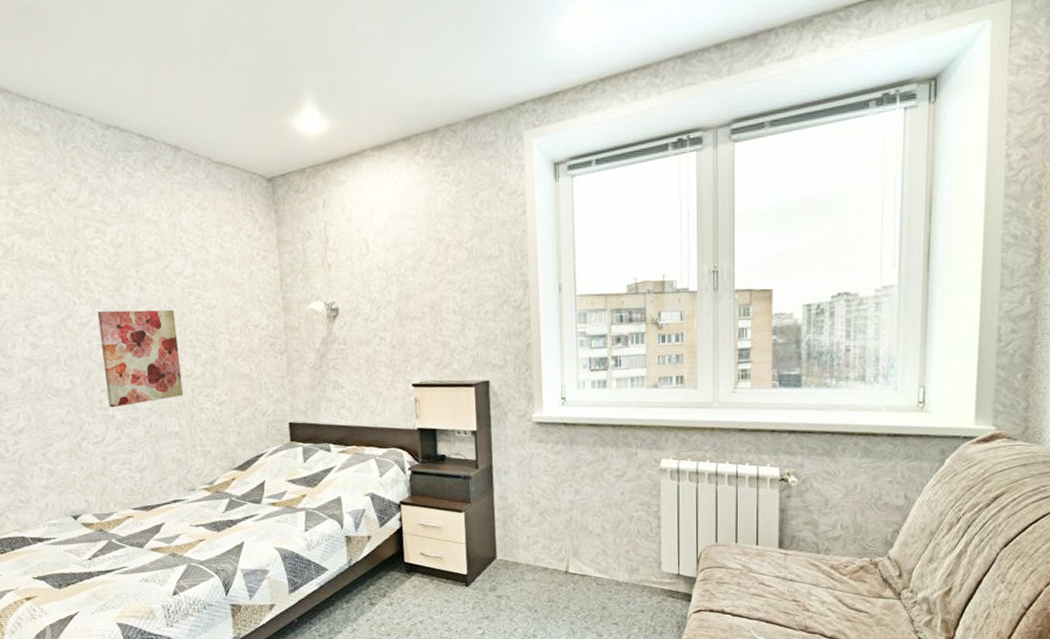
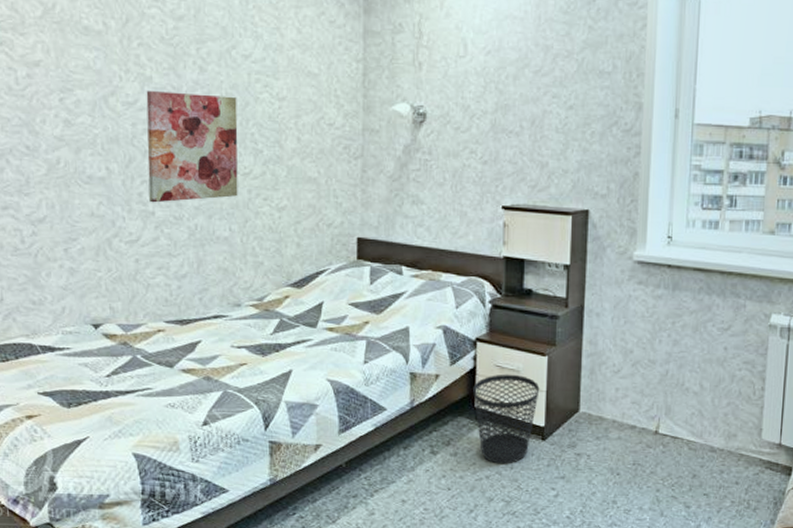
wastebasket: none [401,530,460,610] -> present [473,374,540,464]

